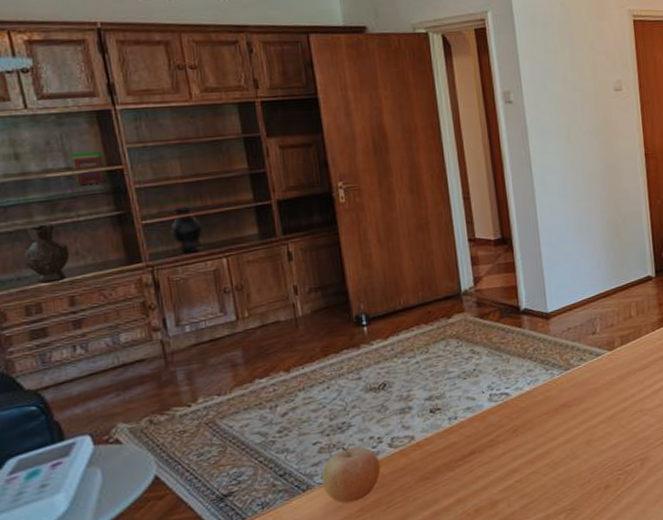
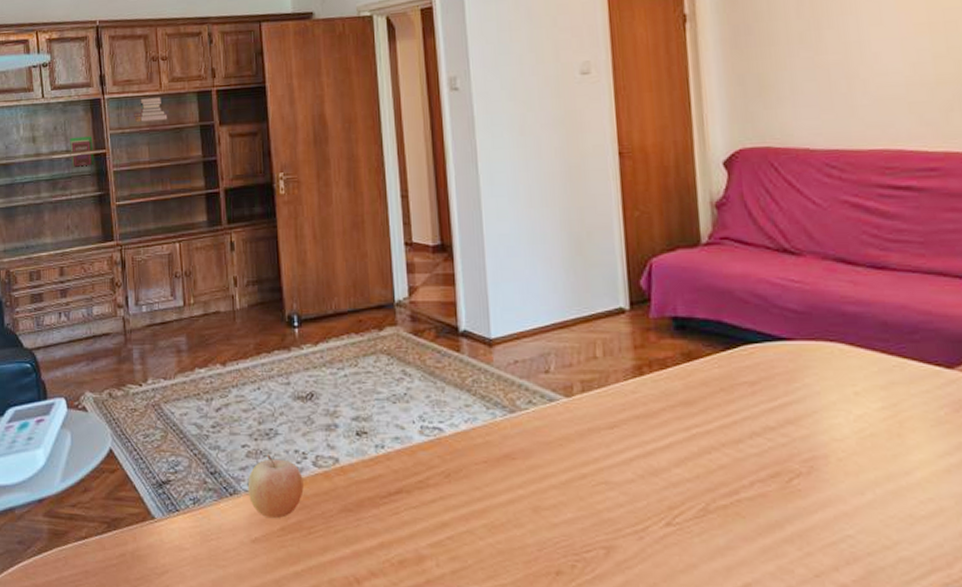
decorative vase: present [22,223,71,283] -> none [31,199,64,253]
books: none [156,108,203,135] -> present [133,97,168,122]
vase: present [170,206,202,253] -> none [137,190,161,235]

